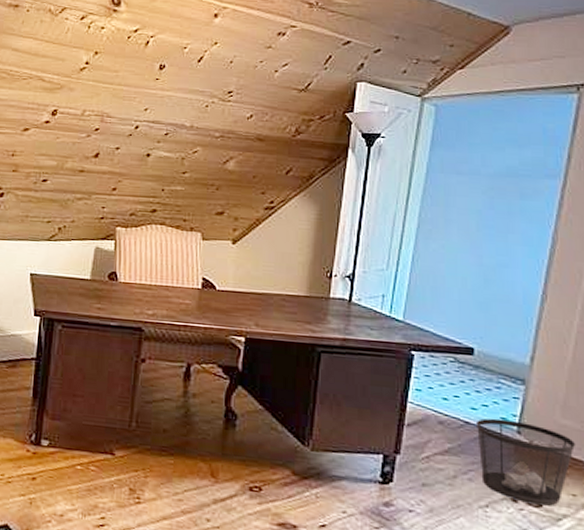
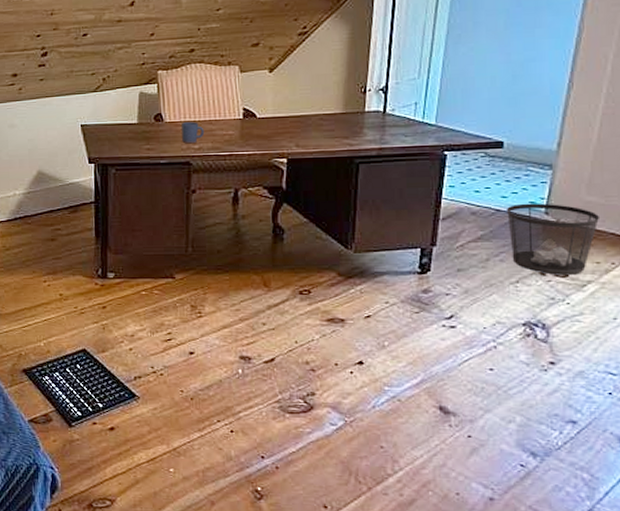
mug: none [136,284,160,309] -> present [182,122,205,144]

